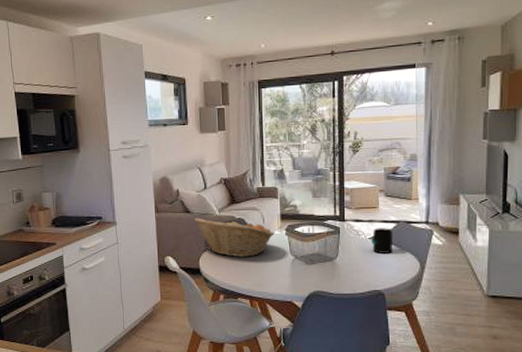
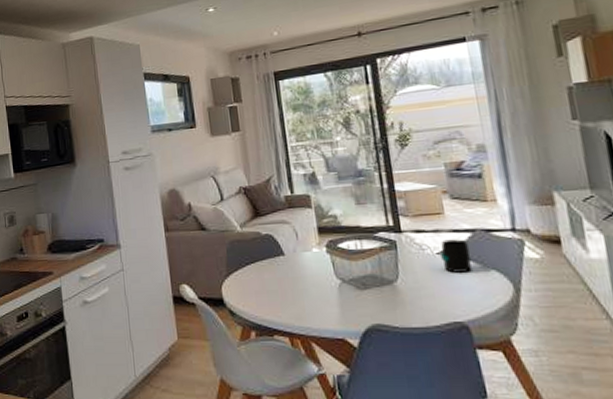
fruit basket: present [194,217,274,258] -> none [211,234,312,284]

